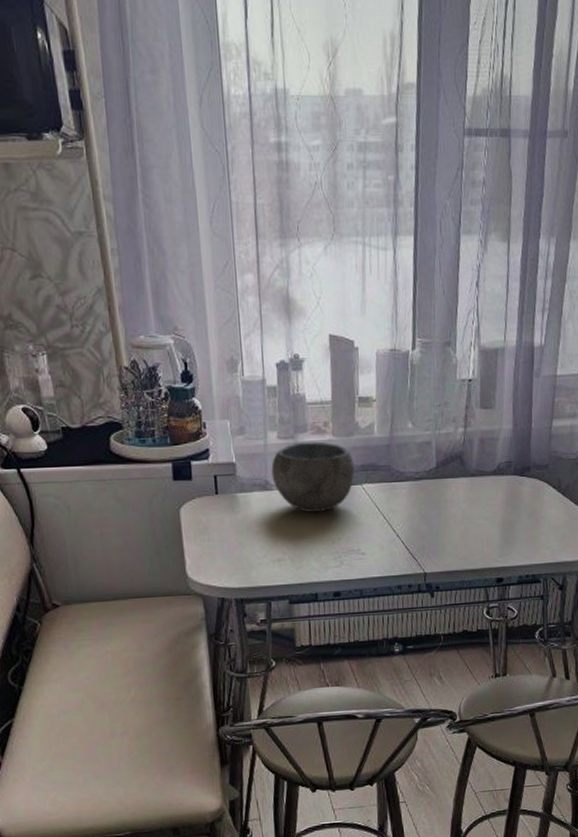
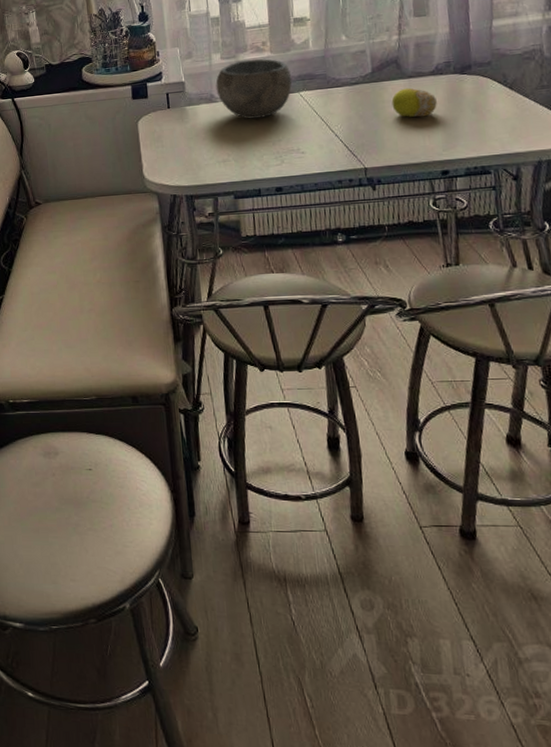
fruit: none [454,487,497,520] -> present [391,87,437,117]

